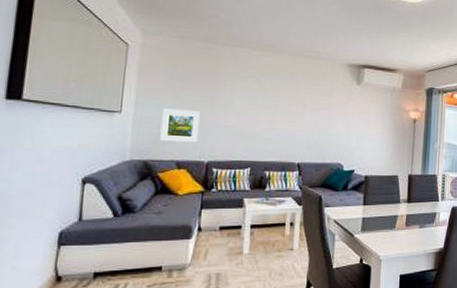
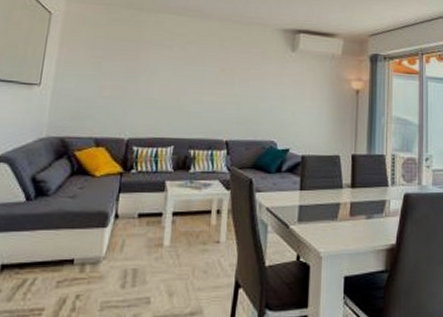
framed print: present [160,108,200,143] -> none [78,80,122,118]

